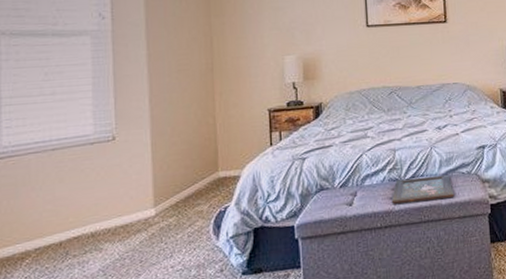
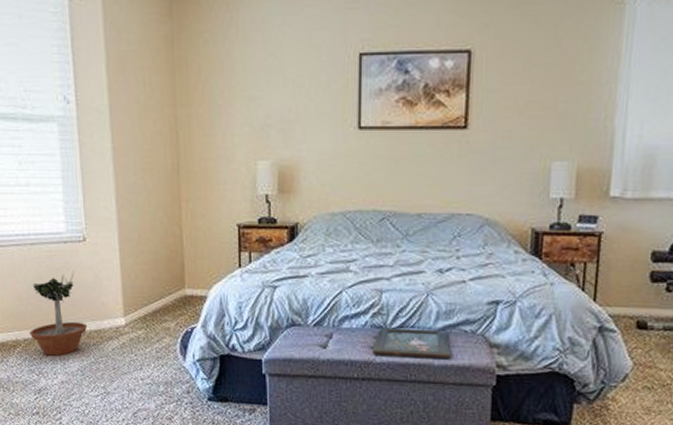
potted tree: none [43,169,113,262] -> present [30,270,88,356]

